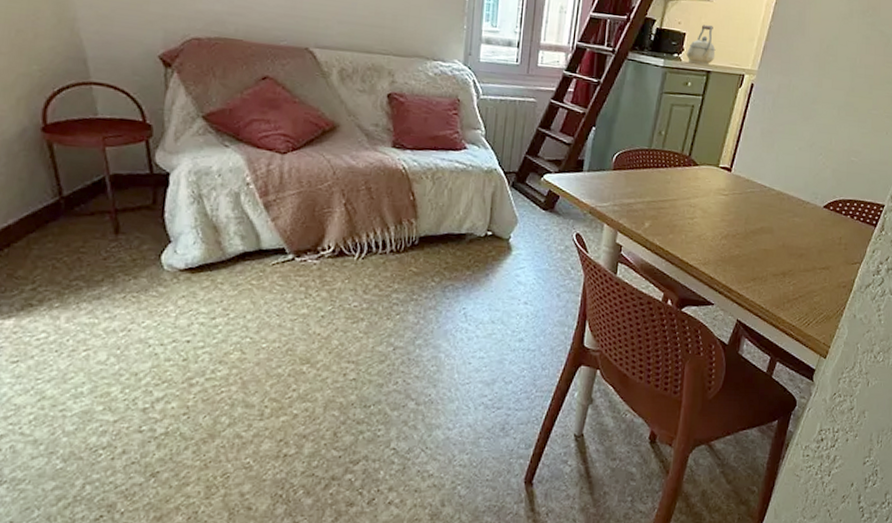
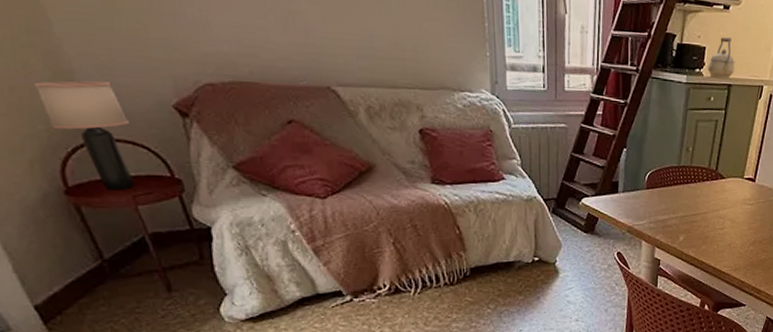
table lamp: none [39,27,117,131] -> present [34,80,134,191]

